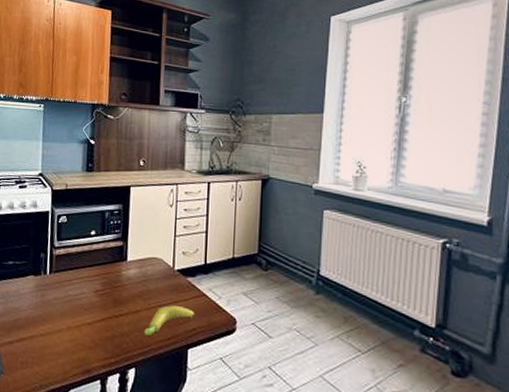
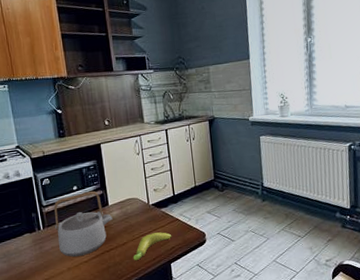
teapot: none [62,239,129,316] -> present [54,190,113,257]

